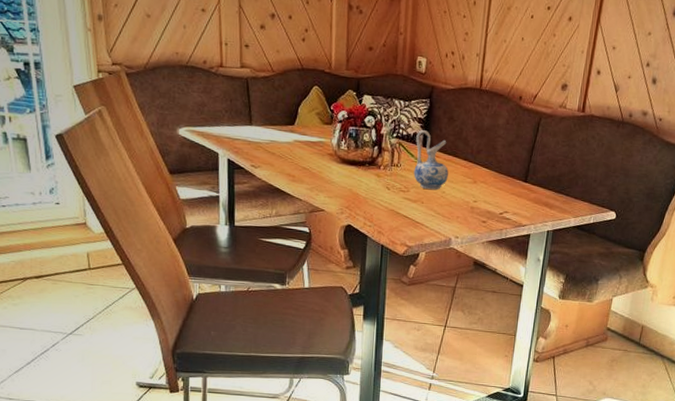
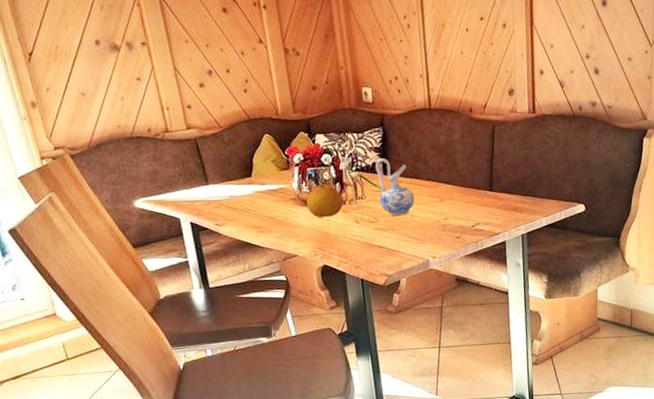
fruit: none [342,144,378,179] -> present [306,183,343,218]

